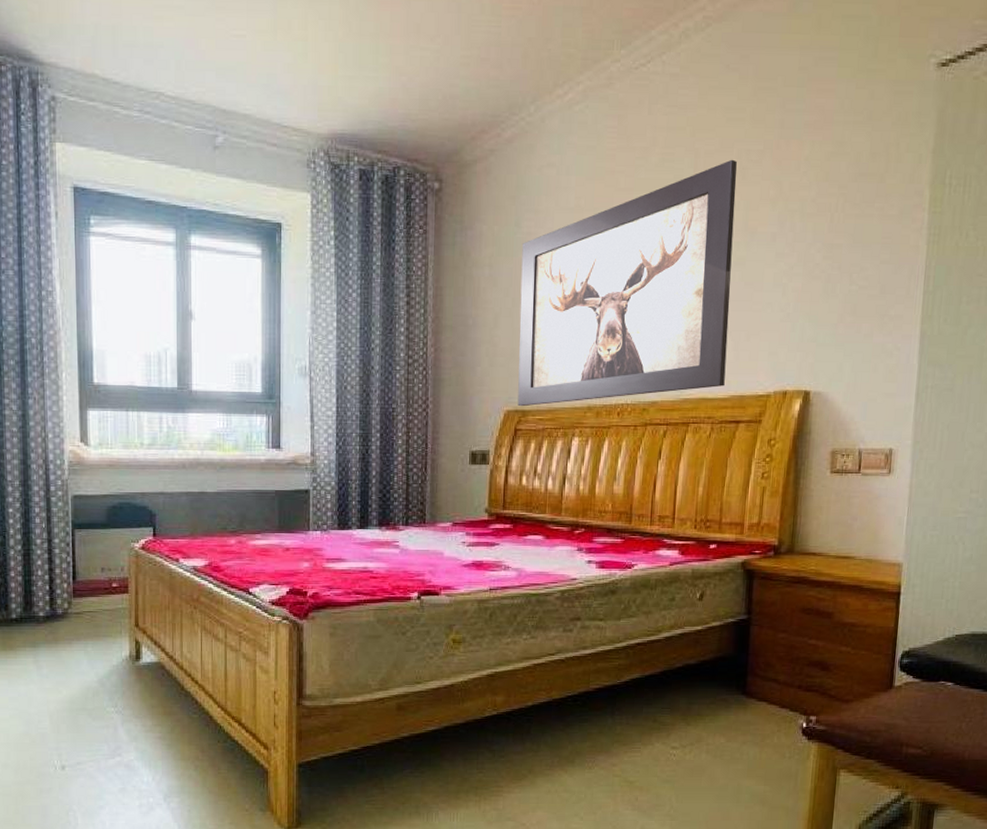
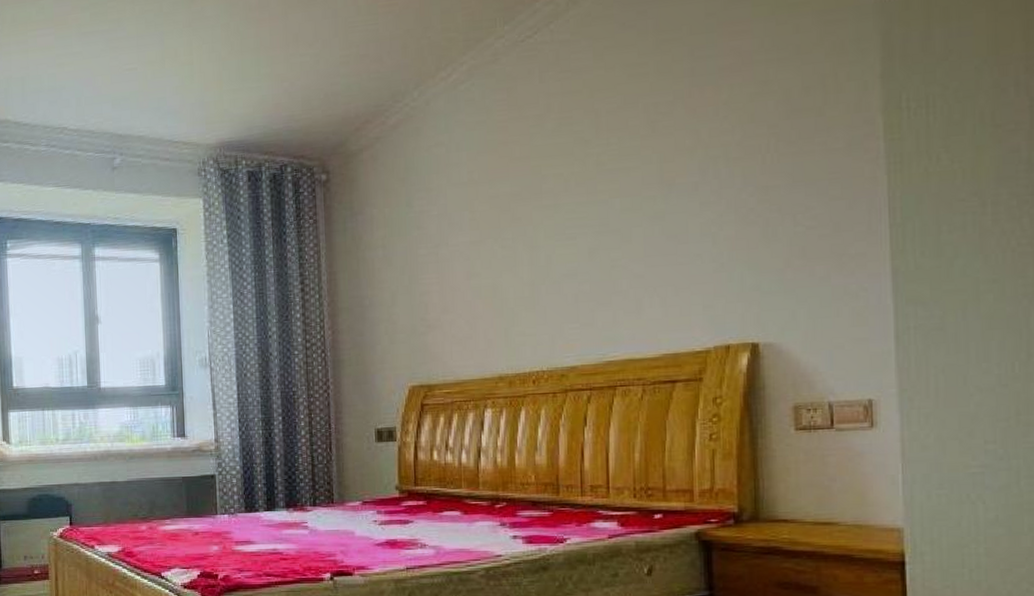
wall art: present [517,159,737,407] -> none [415,114,654,382]

